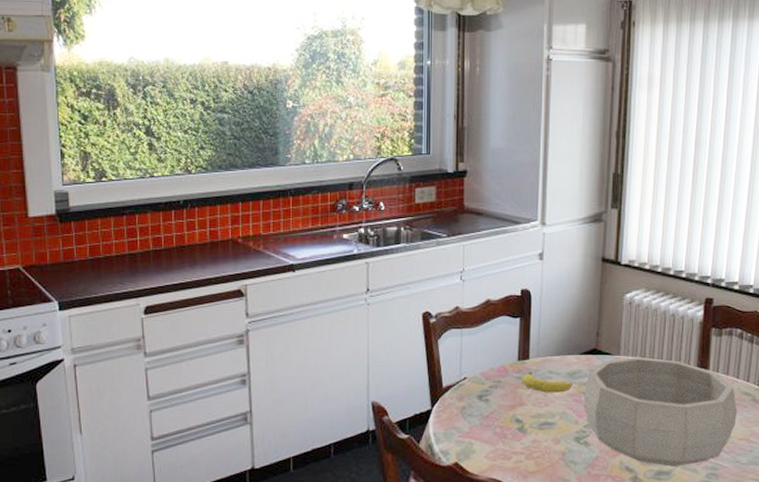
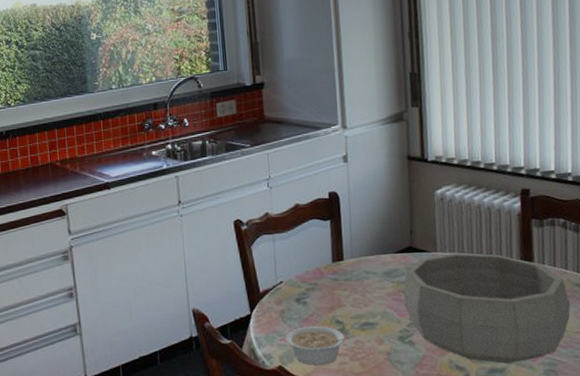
legume: none [464,424,535,463] -> present [285,326,357,365]
fruit: present [522,371,573,393] -> none [338,272,391,293]

